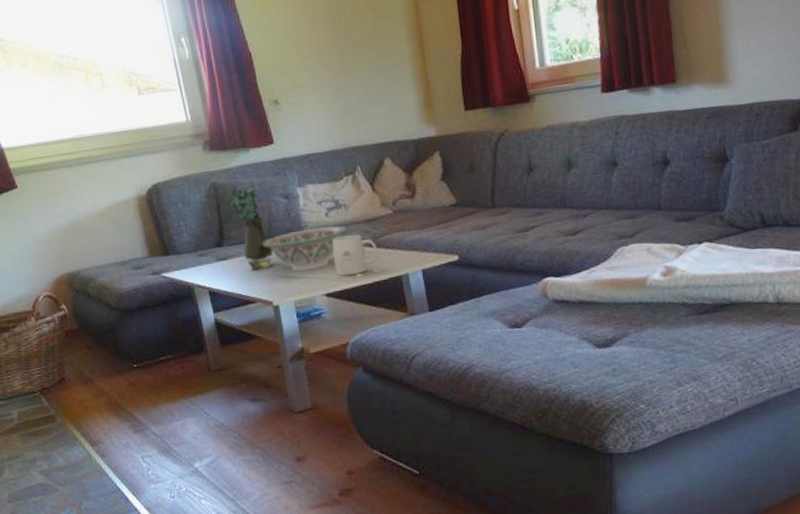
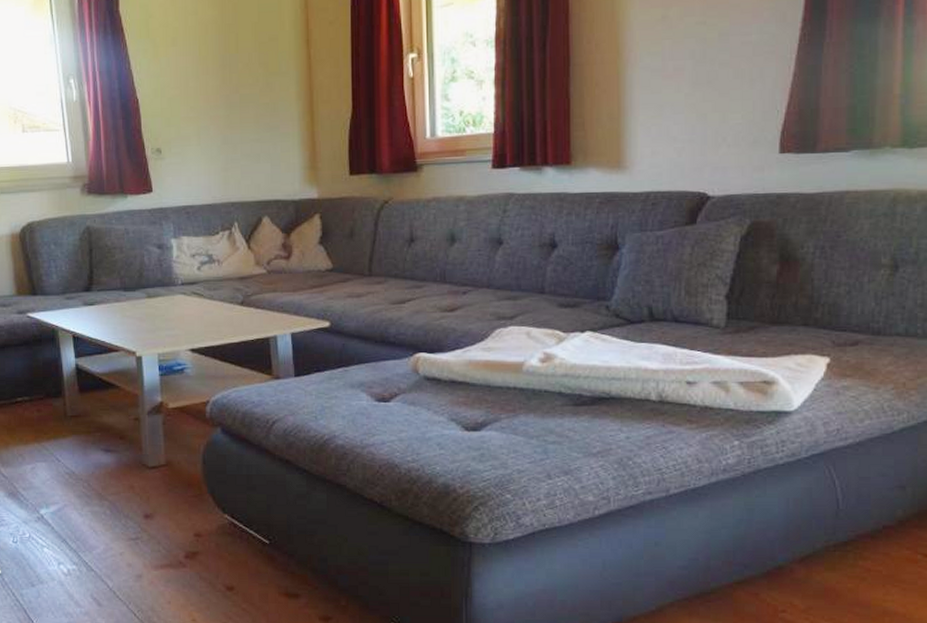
vase: present [228,185,274,271] -> none [101,230,142,318]
decorative bowl: present [262,225,347,272] -> none [131,280,218,324]
mug: present [332,234,379,276] -> none [201,291,248,332]

